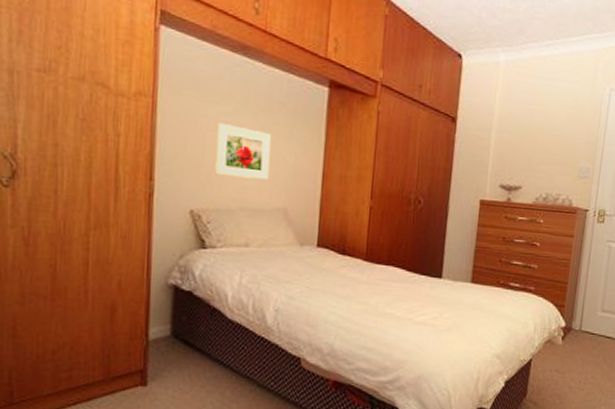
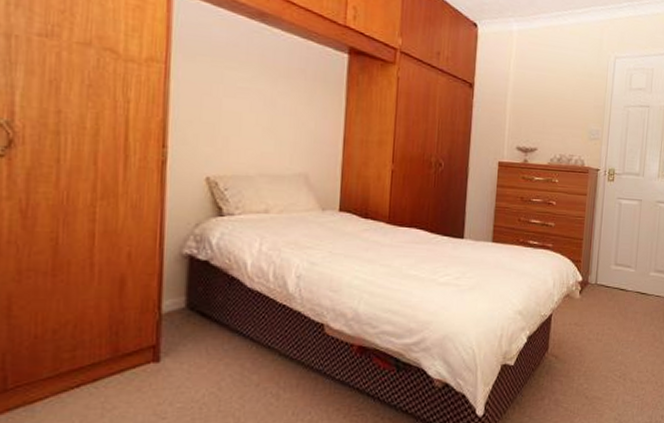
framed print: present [215,123,272,180] -> none [232,89,291,146]

